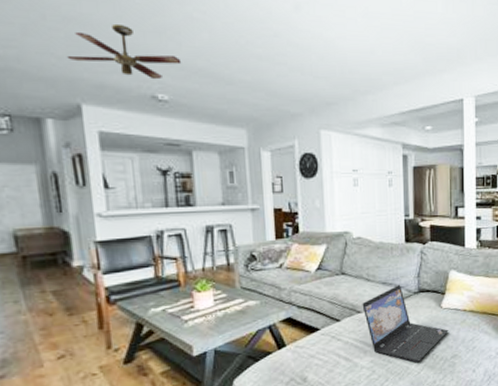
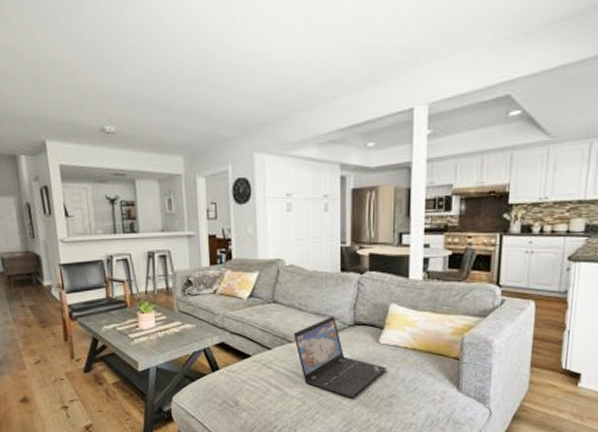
ceiling fan: present [66,23,182,80] -> none [33,61,125,113]

